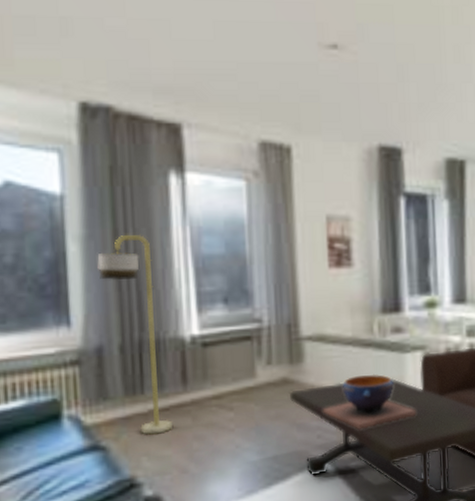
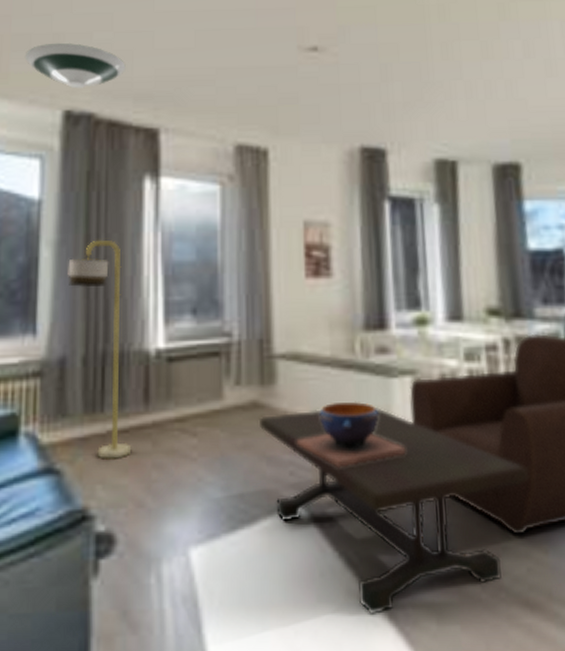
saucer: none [31,27,142,79] -> present [25,42,126,89]

